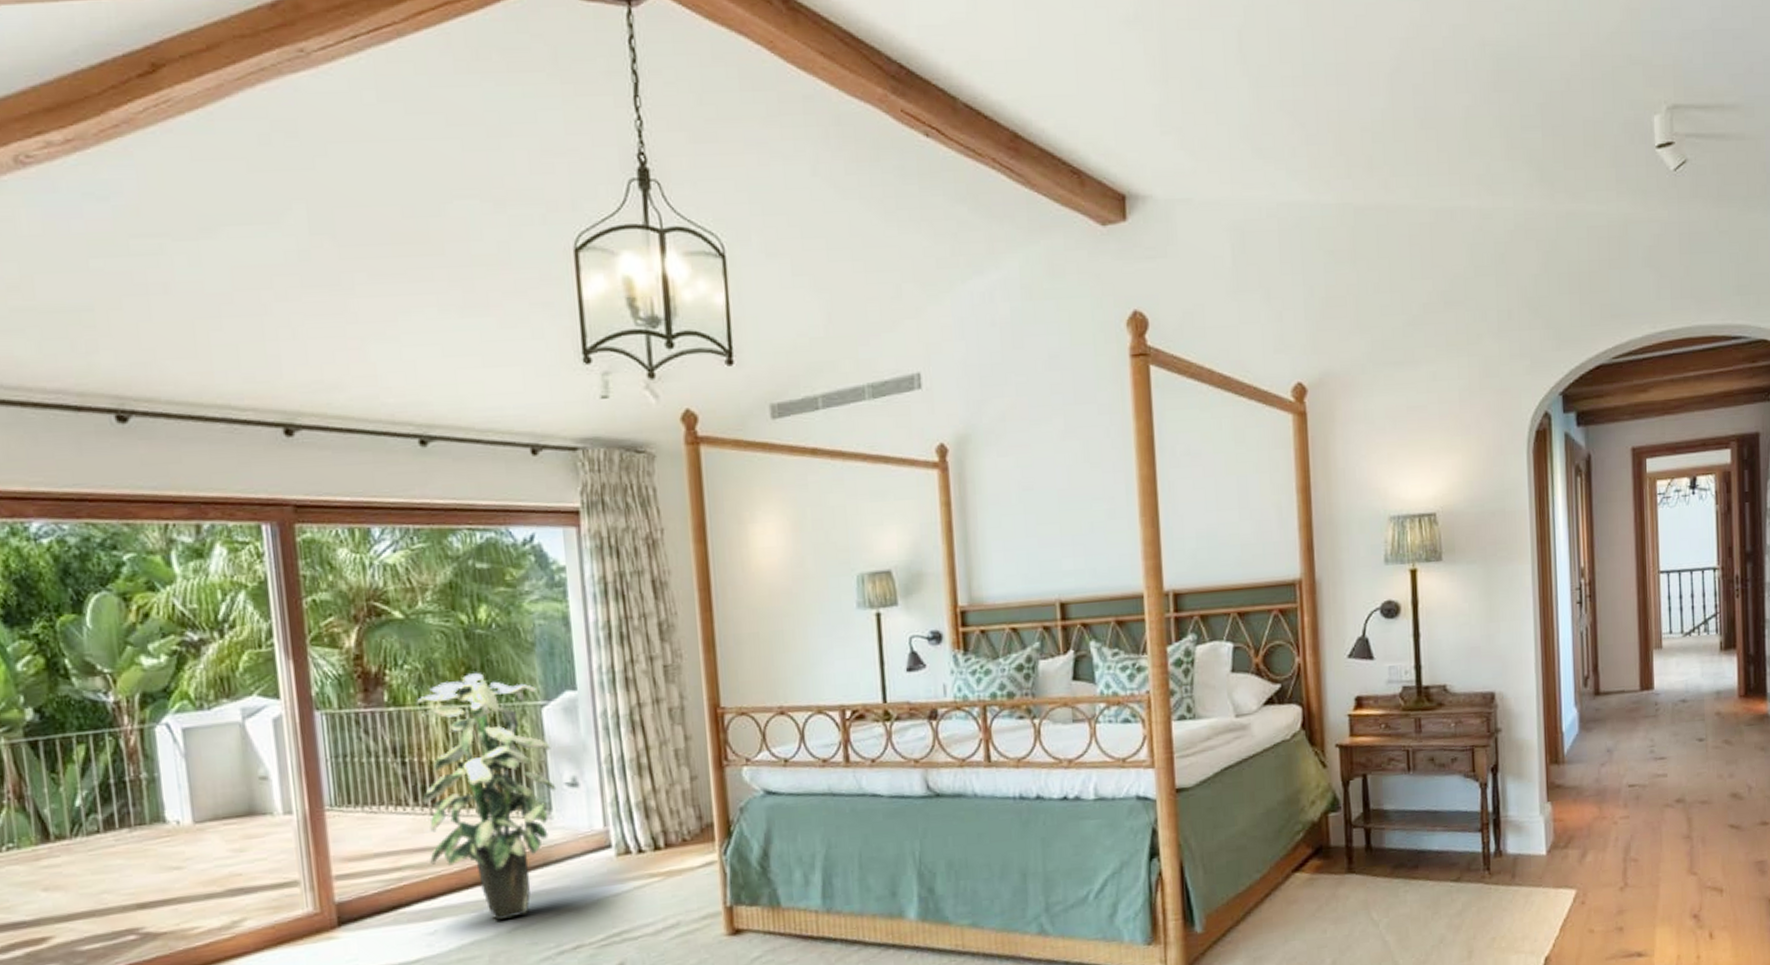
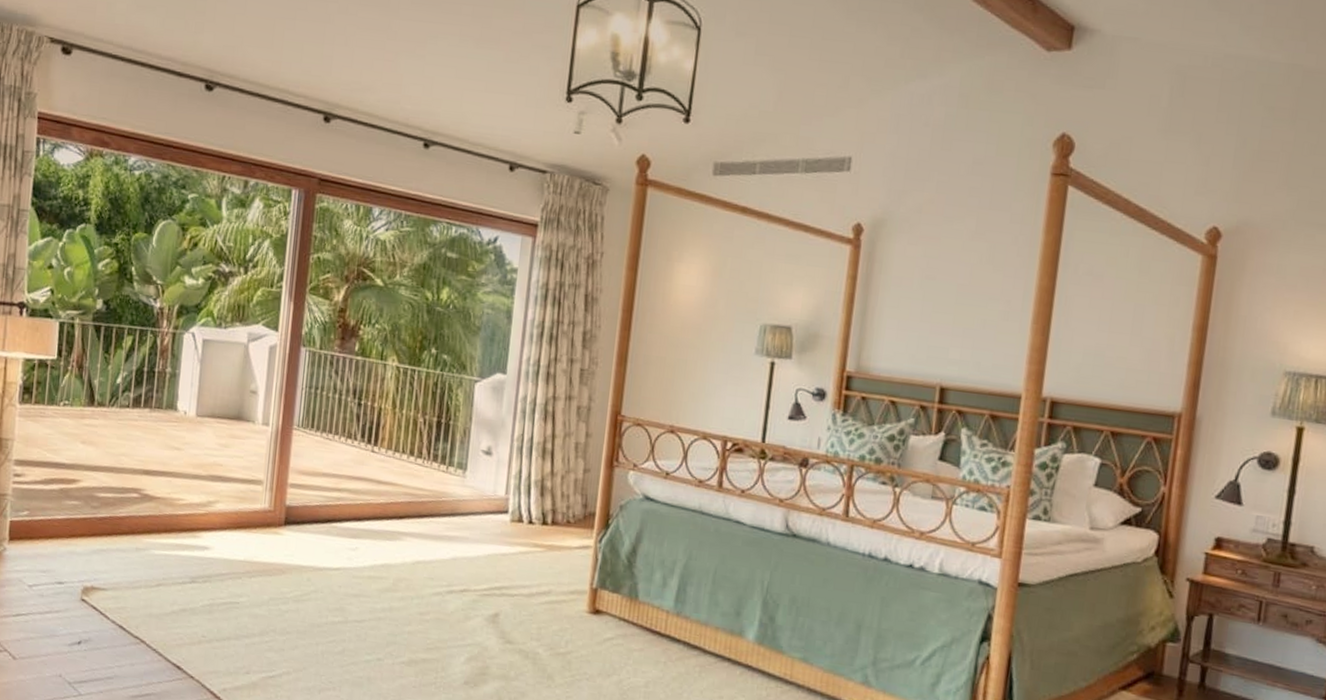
indoor plant: present [416,672,557,921] -> none [364,342,476,553]

